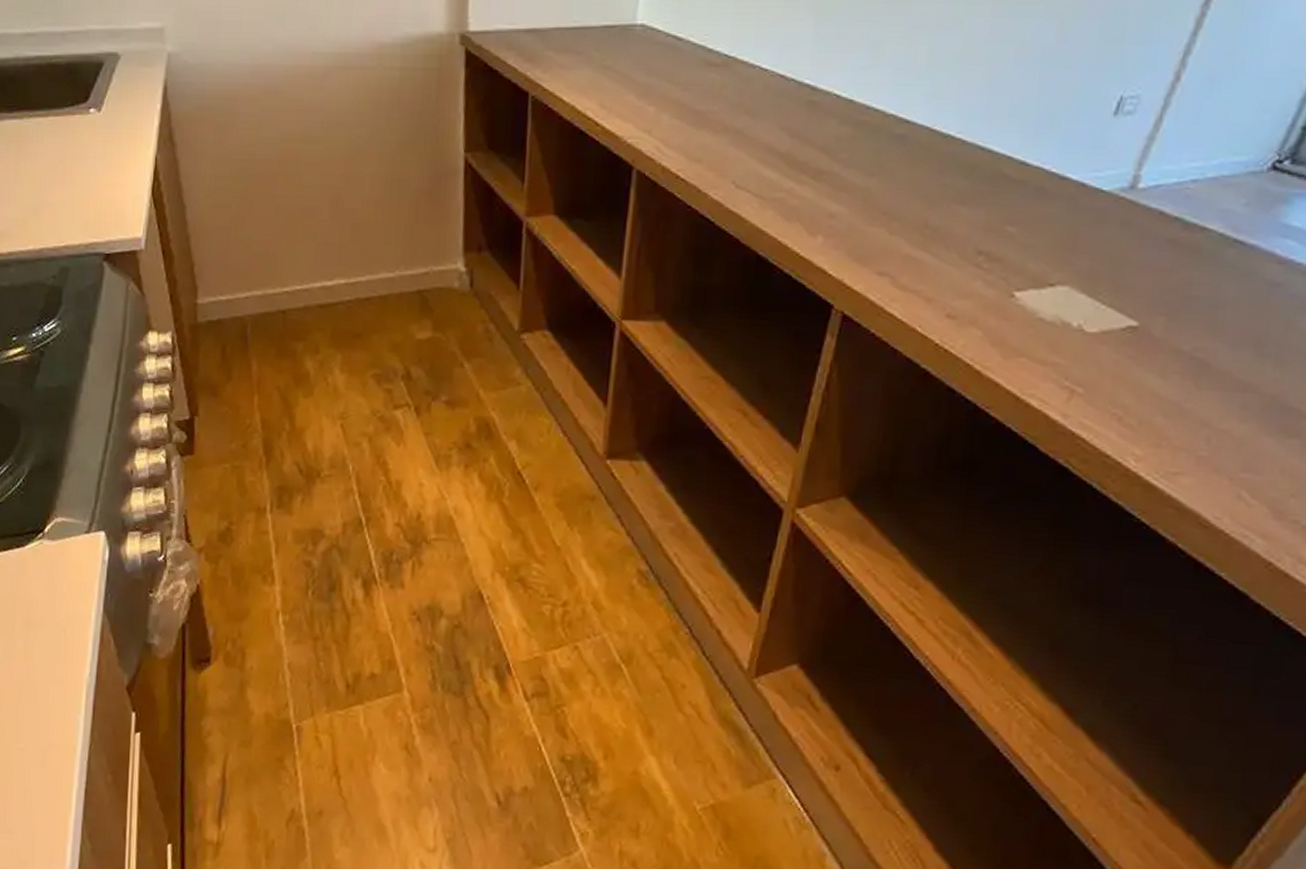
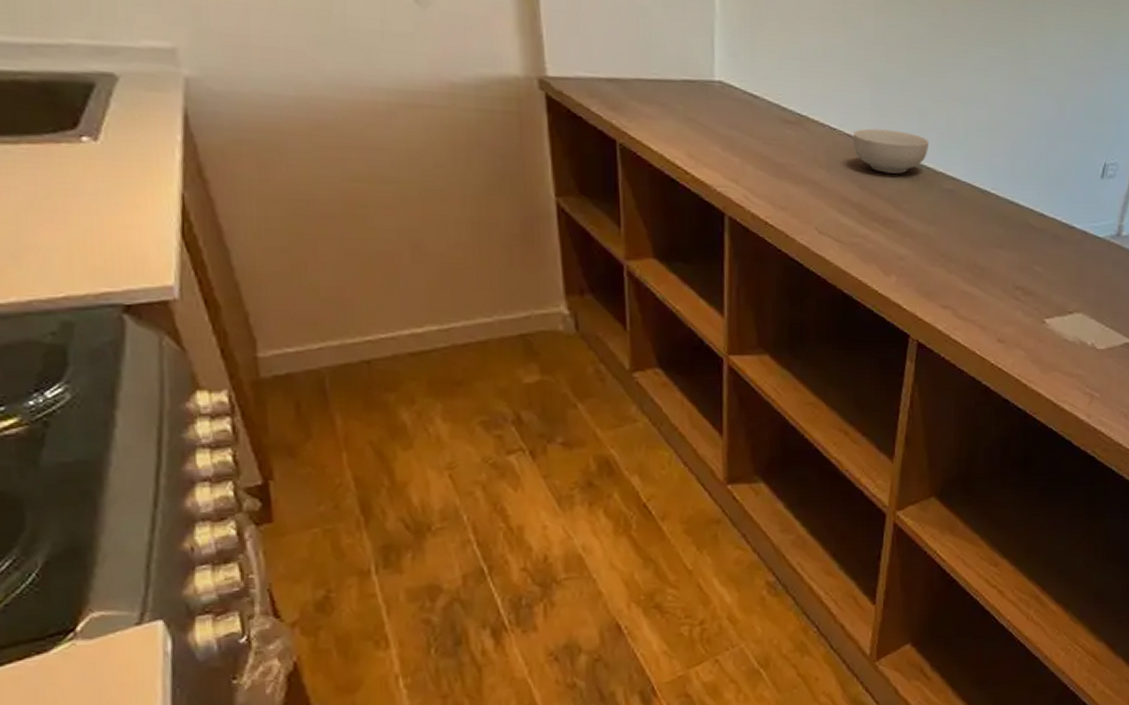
cereal bowl: none [786,67,881,118] -> present [853,128,929,174]

